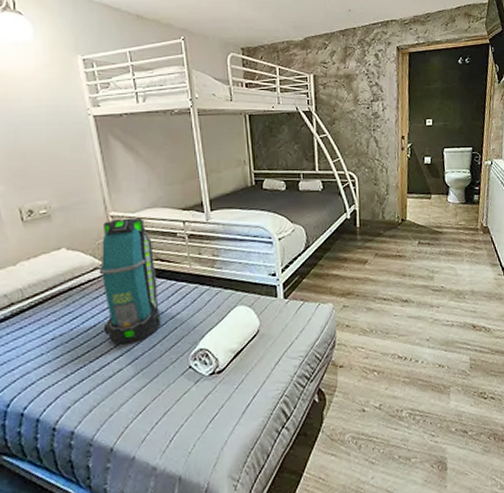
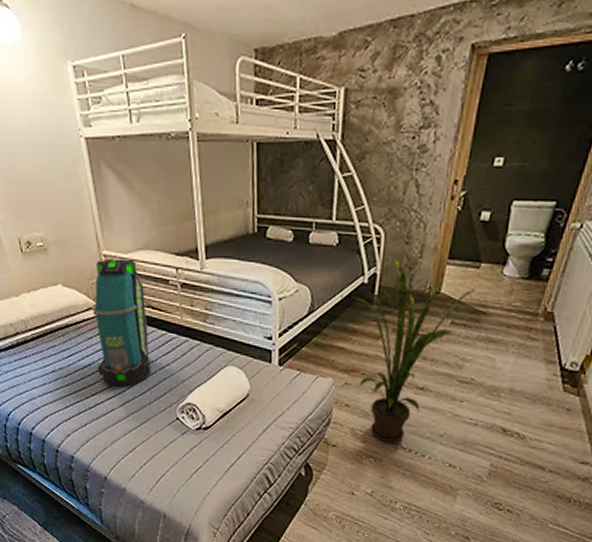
house plant: none [339,196,431,355] -> present [351,257,475,443]

